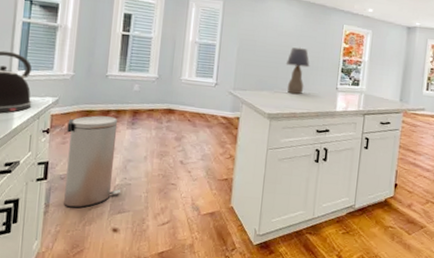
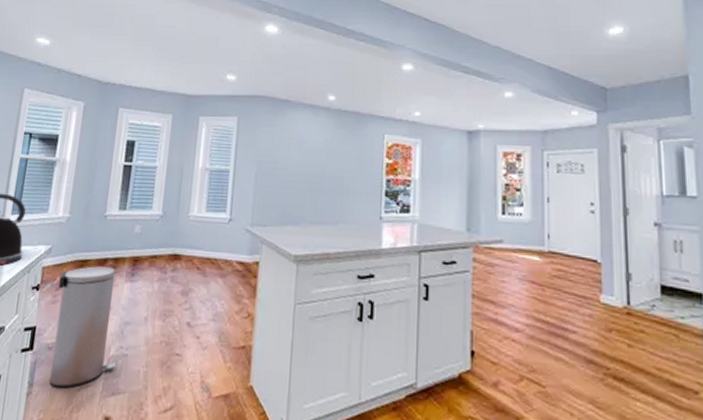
table lamp: present [285,47,310,95] -> none [314,167,345,229]

